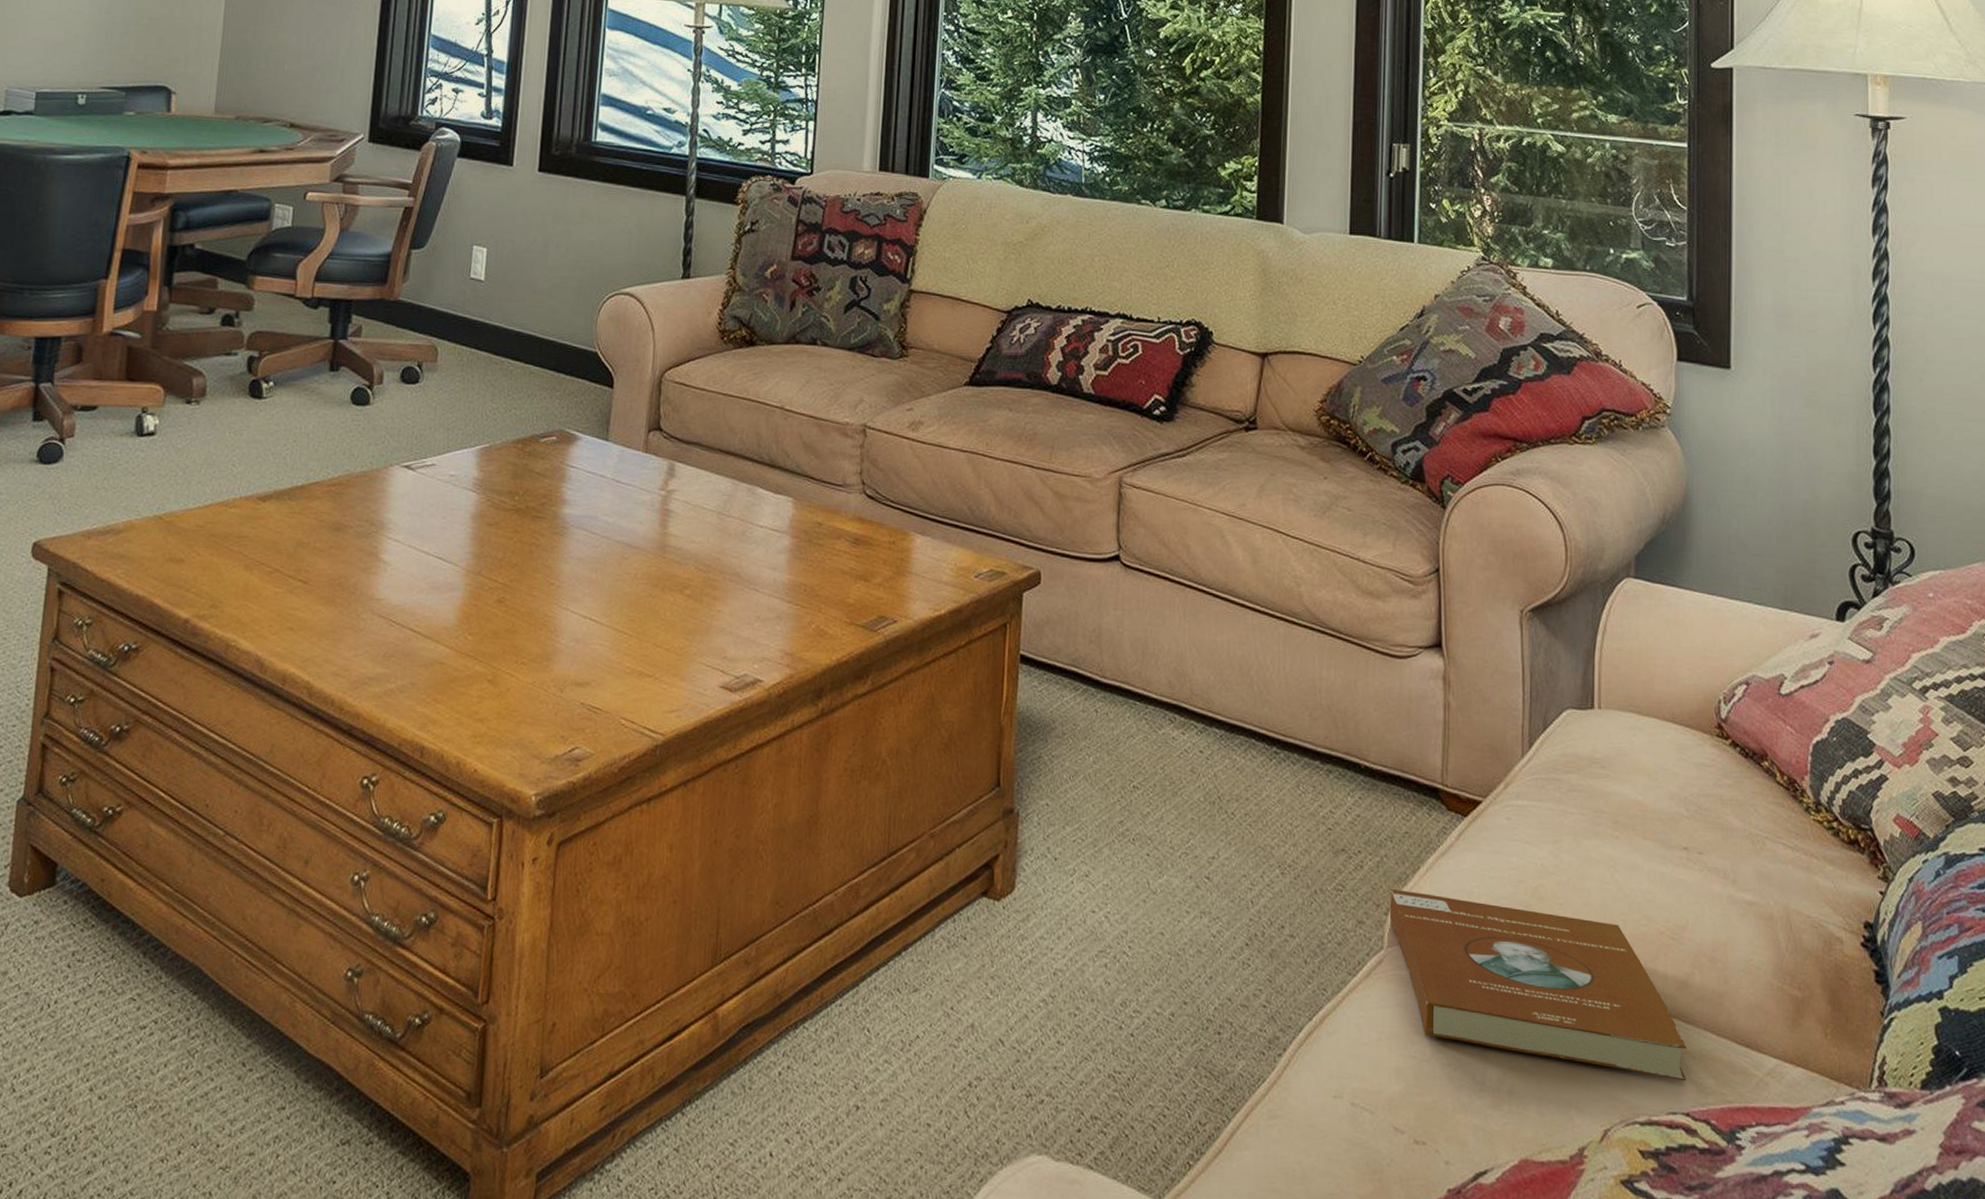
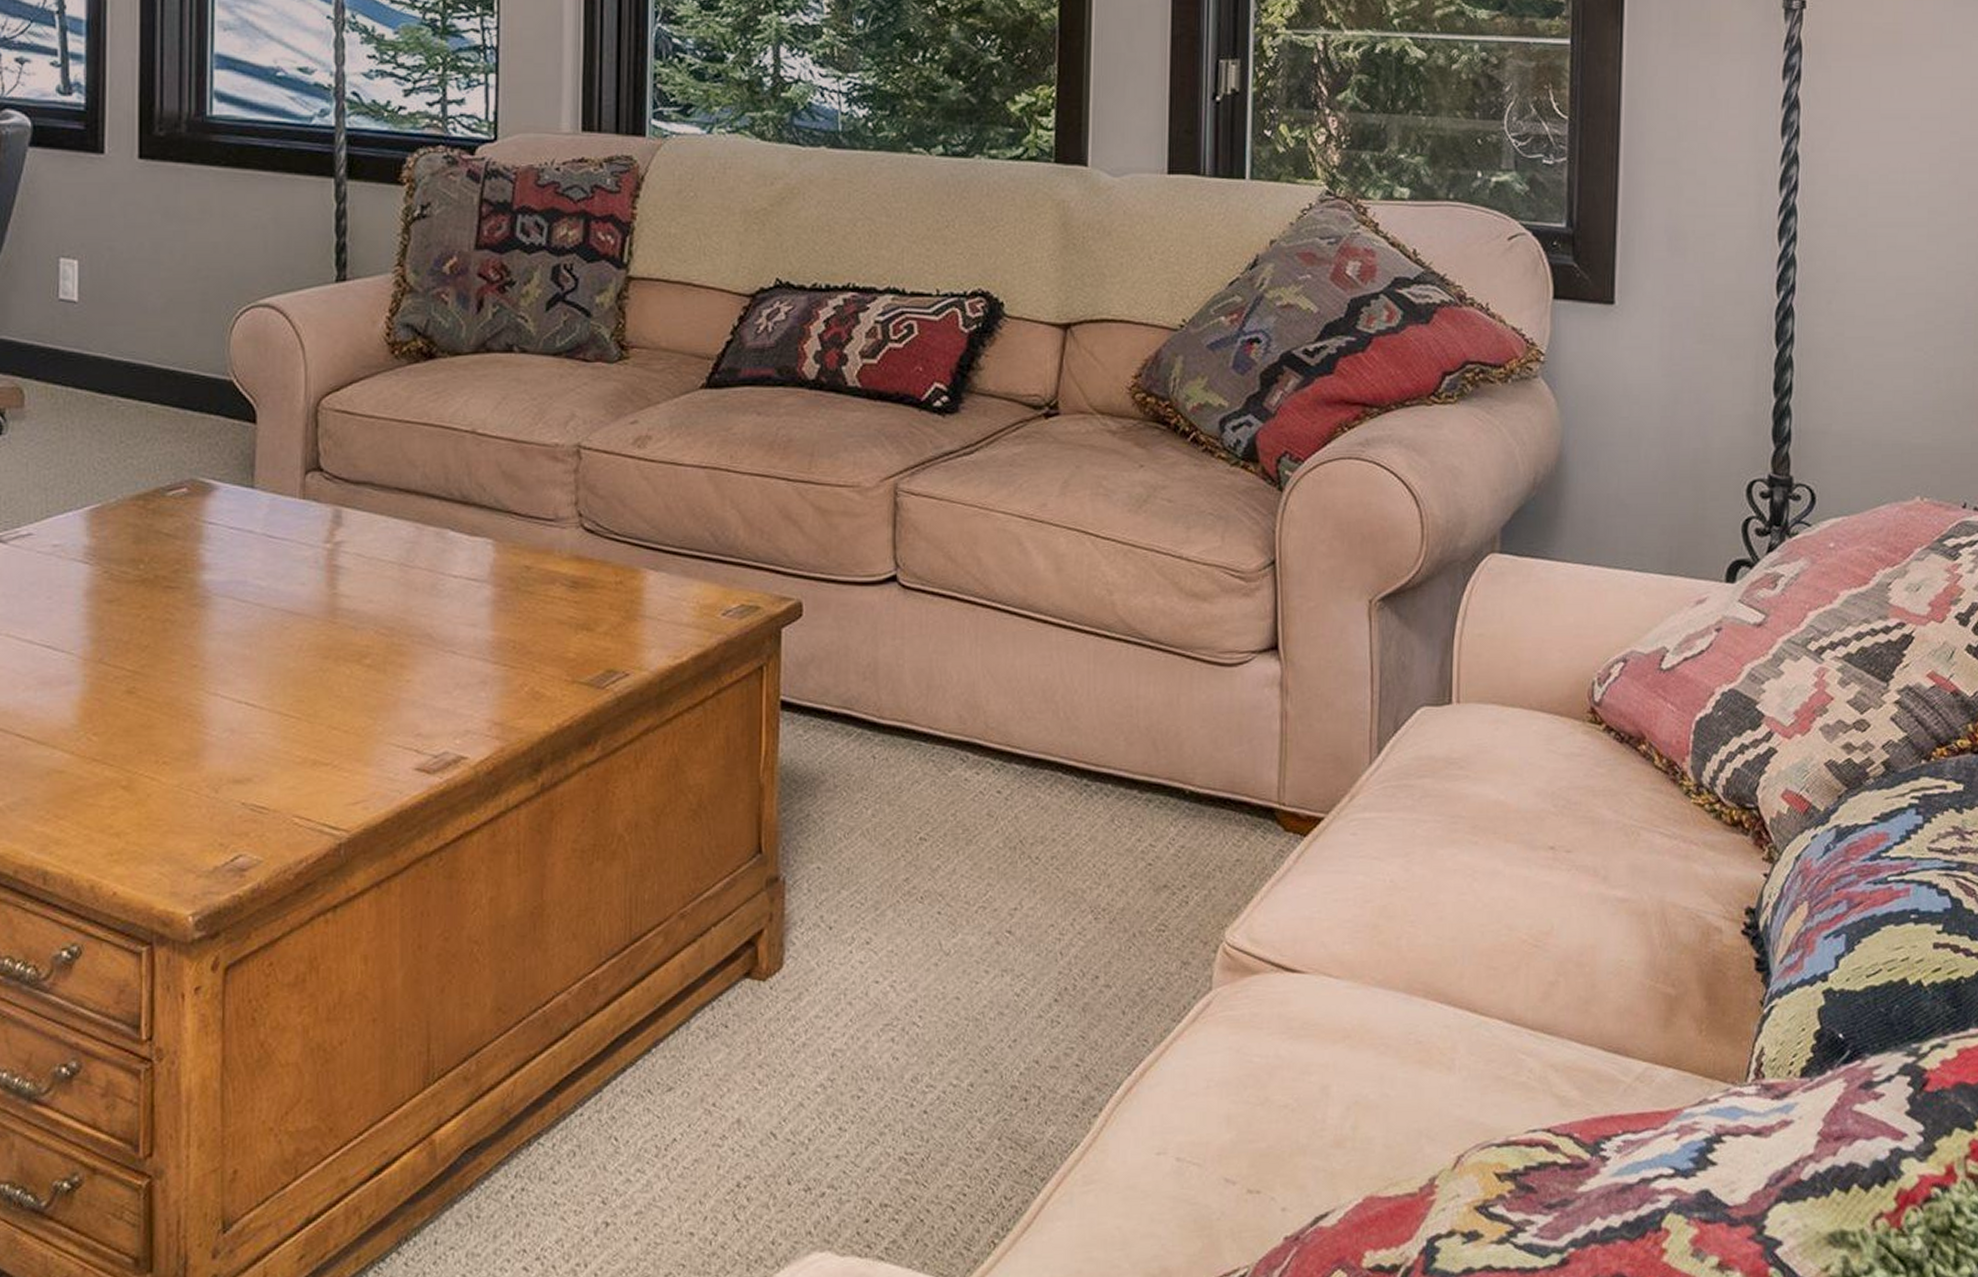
book: present [1389,888,1687,1082] -> none [1218,922,1549,1096]

